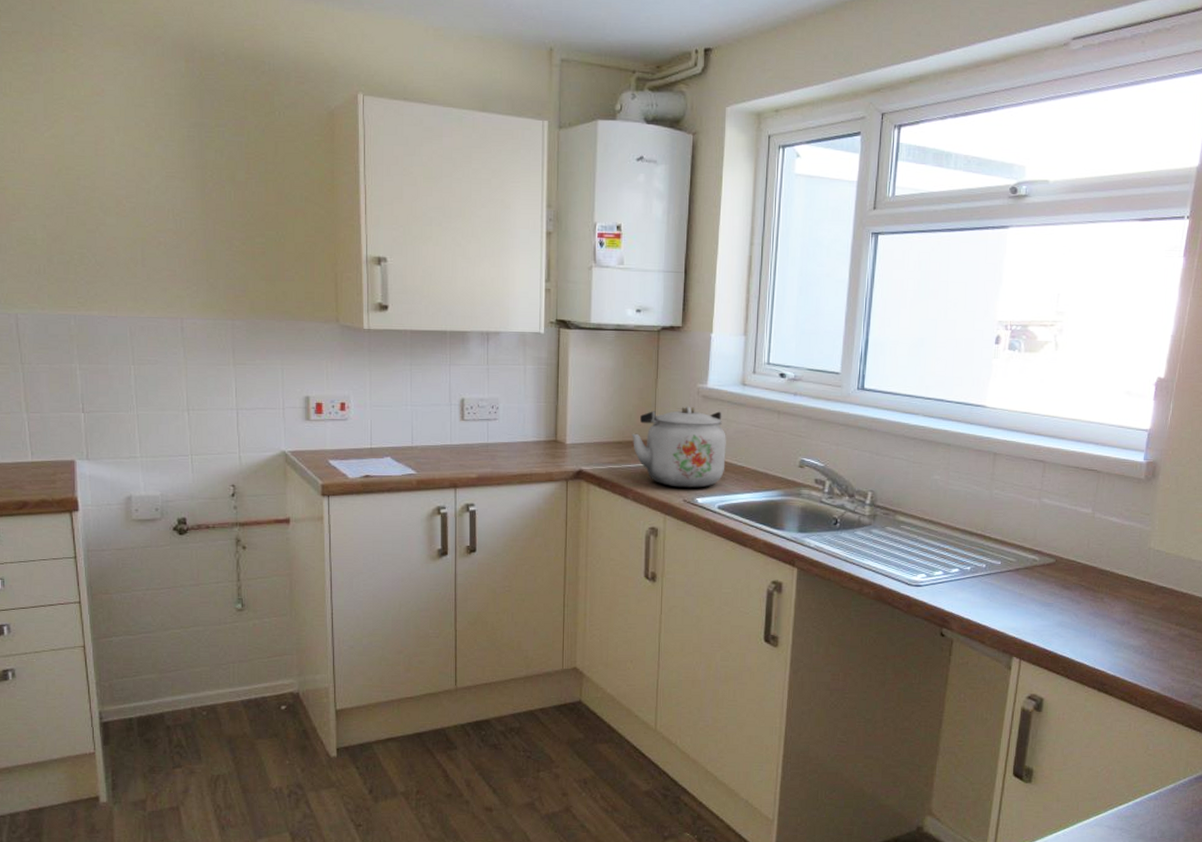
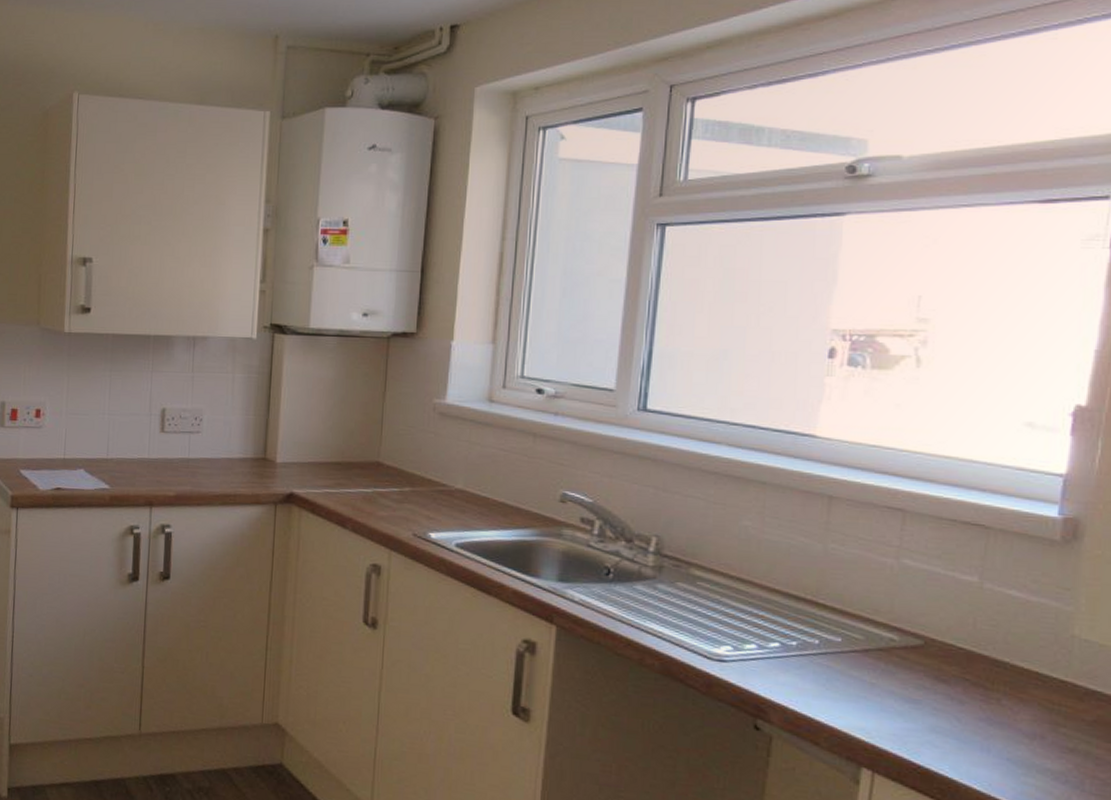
kettle: present [632,406,726,488] -> none [353,424,468,521]

